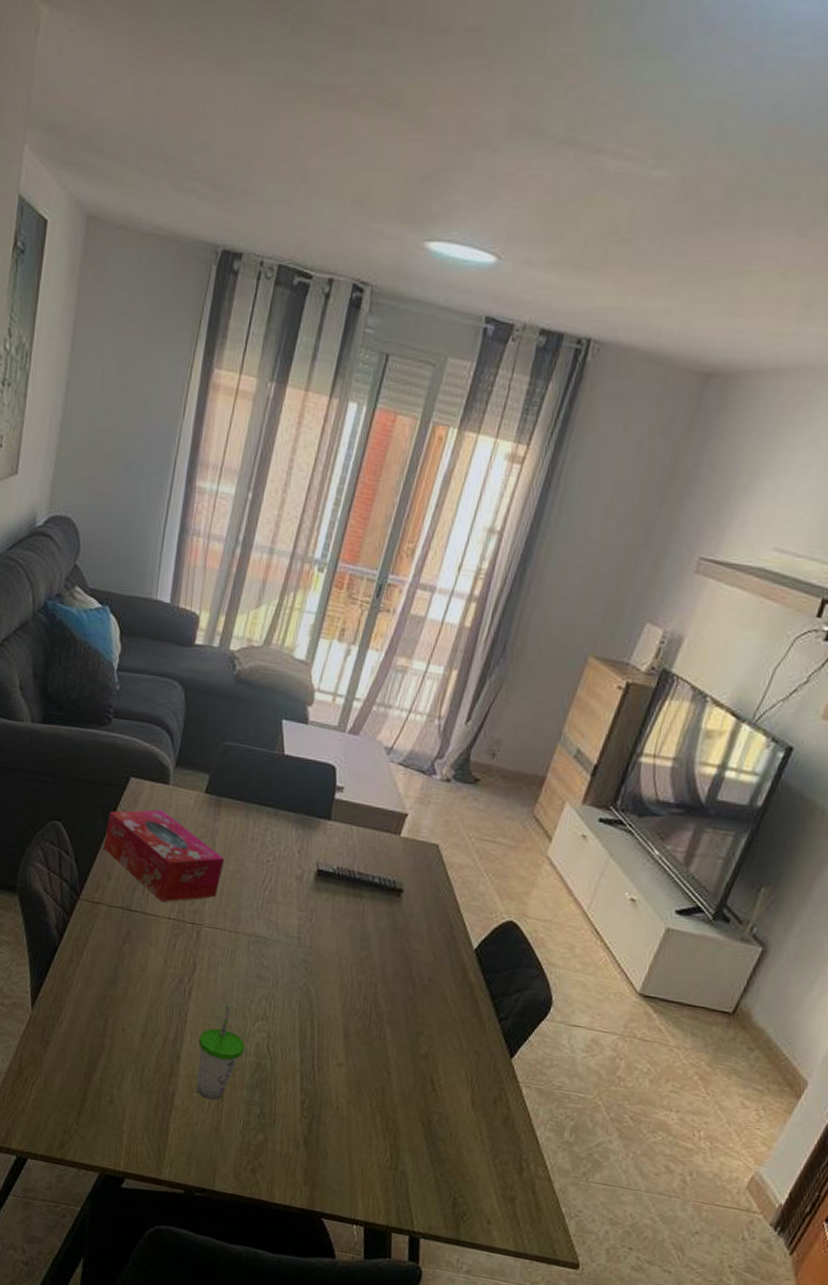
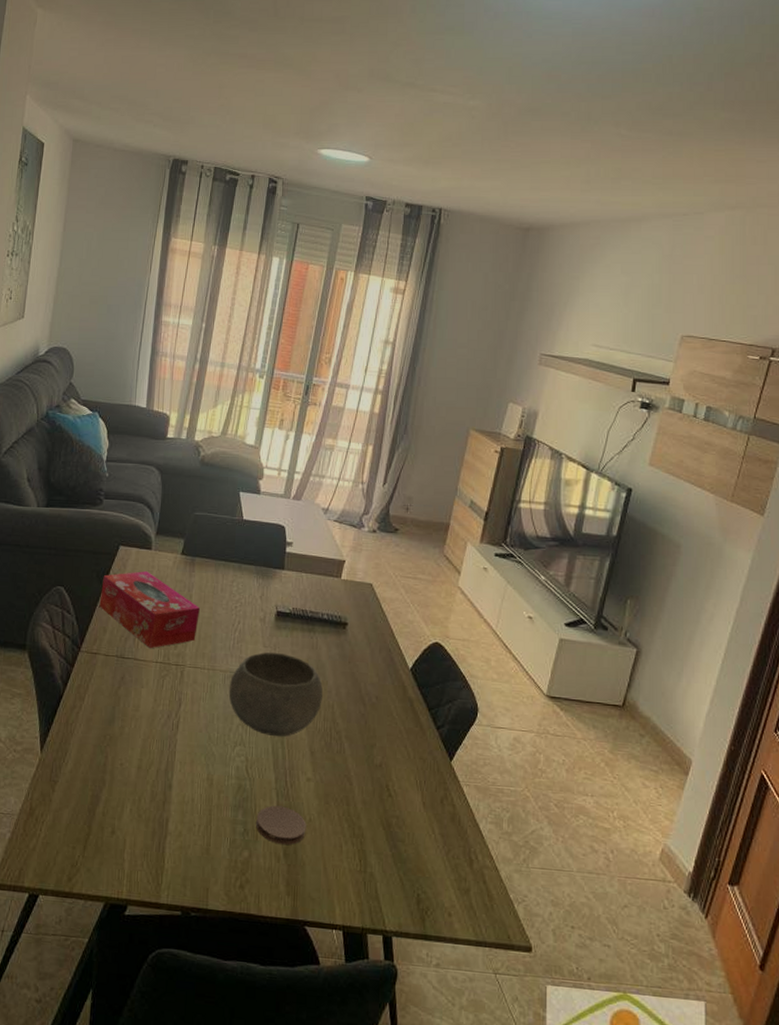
cup: present [196,1005,246,1100] -> none [187,735,228,823]
bowl: none [252,916,366,1015] -> present [228,652,323,737]
coaster: none [273,1088,333,1133] -> present [255,805,307,845]

